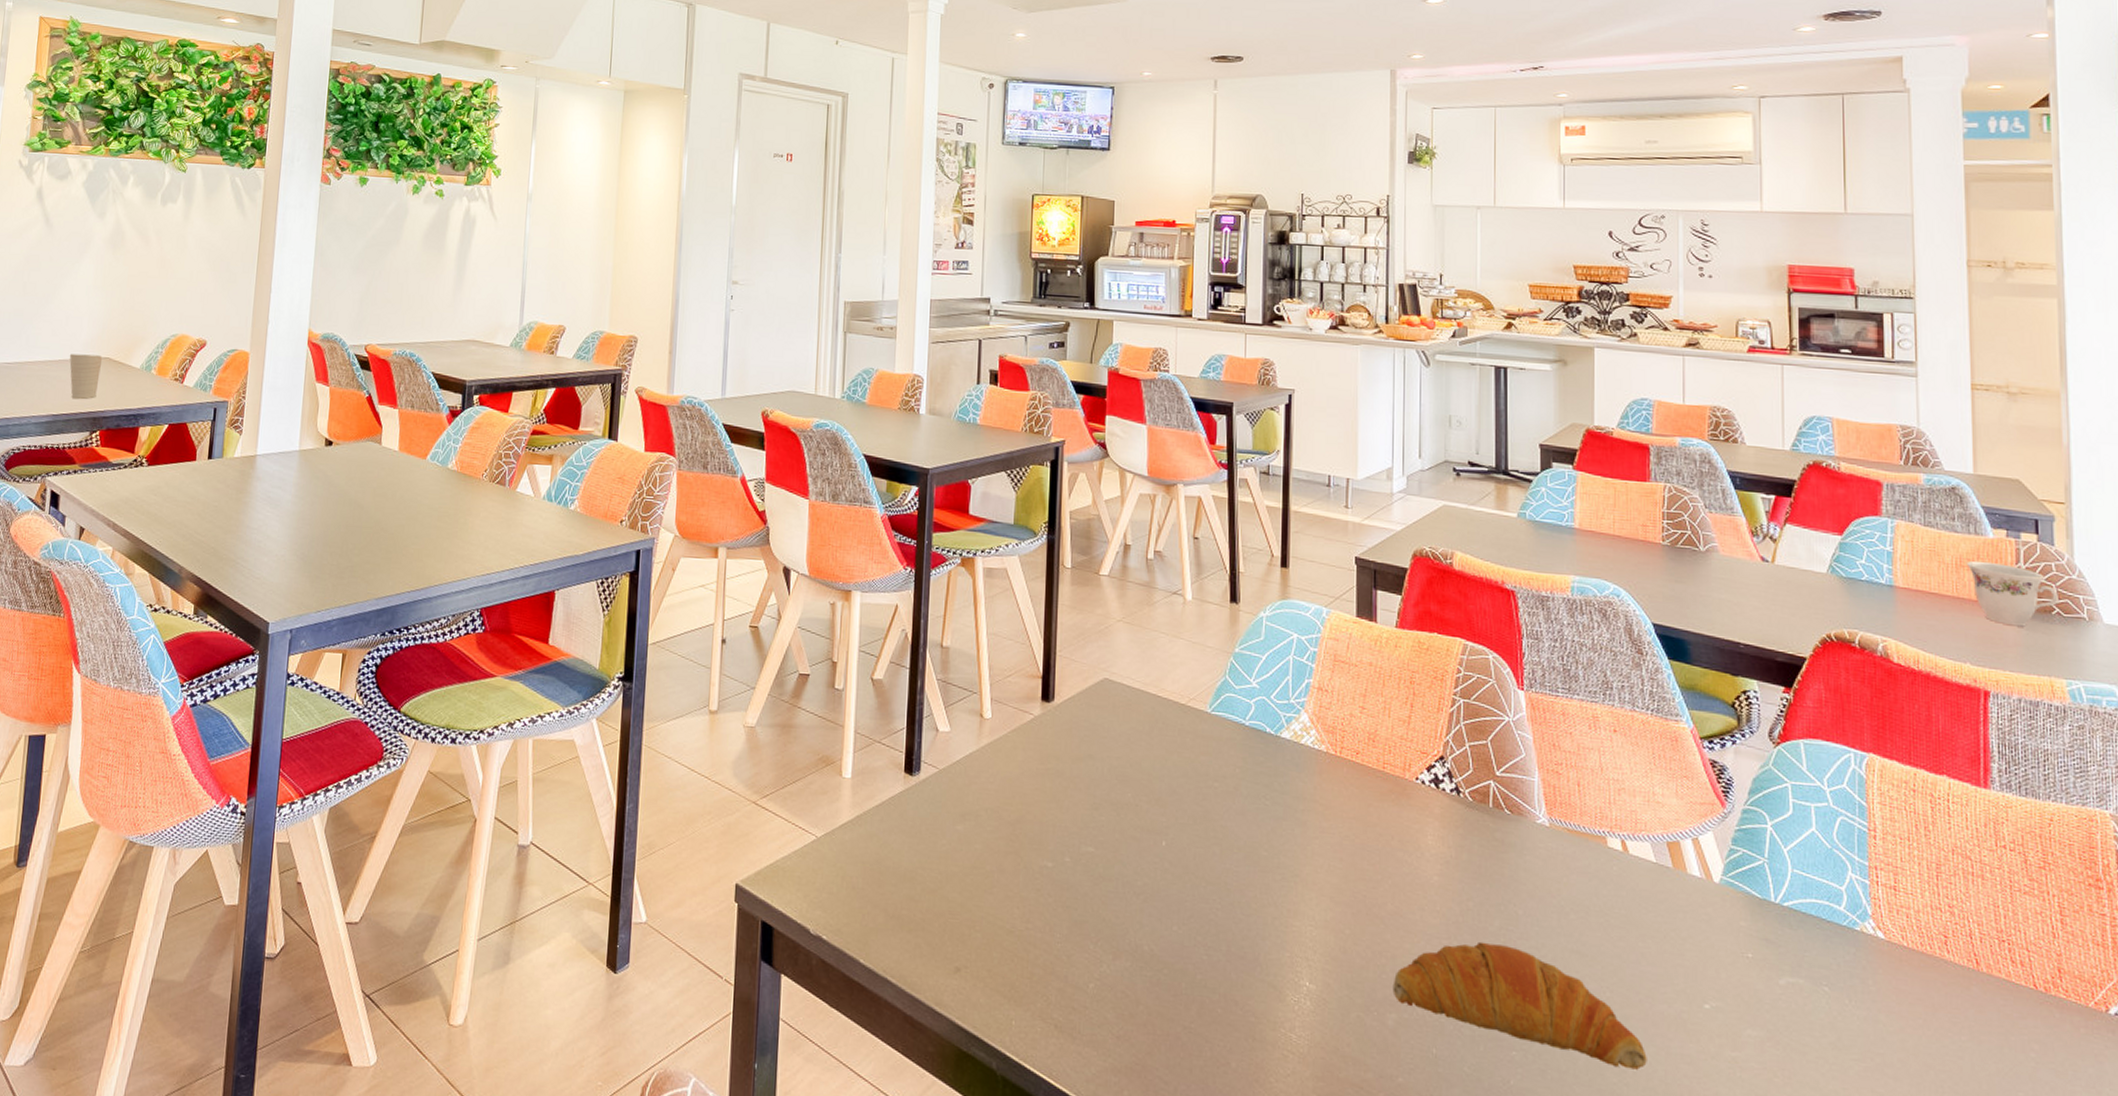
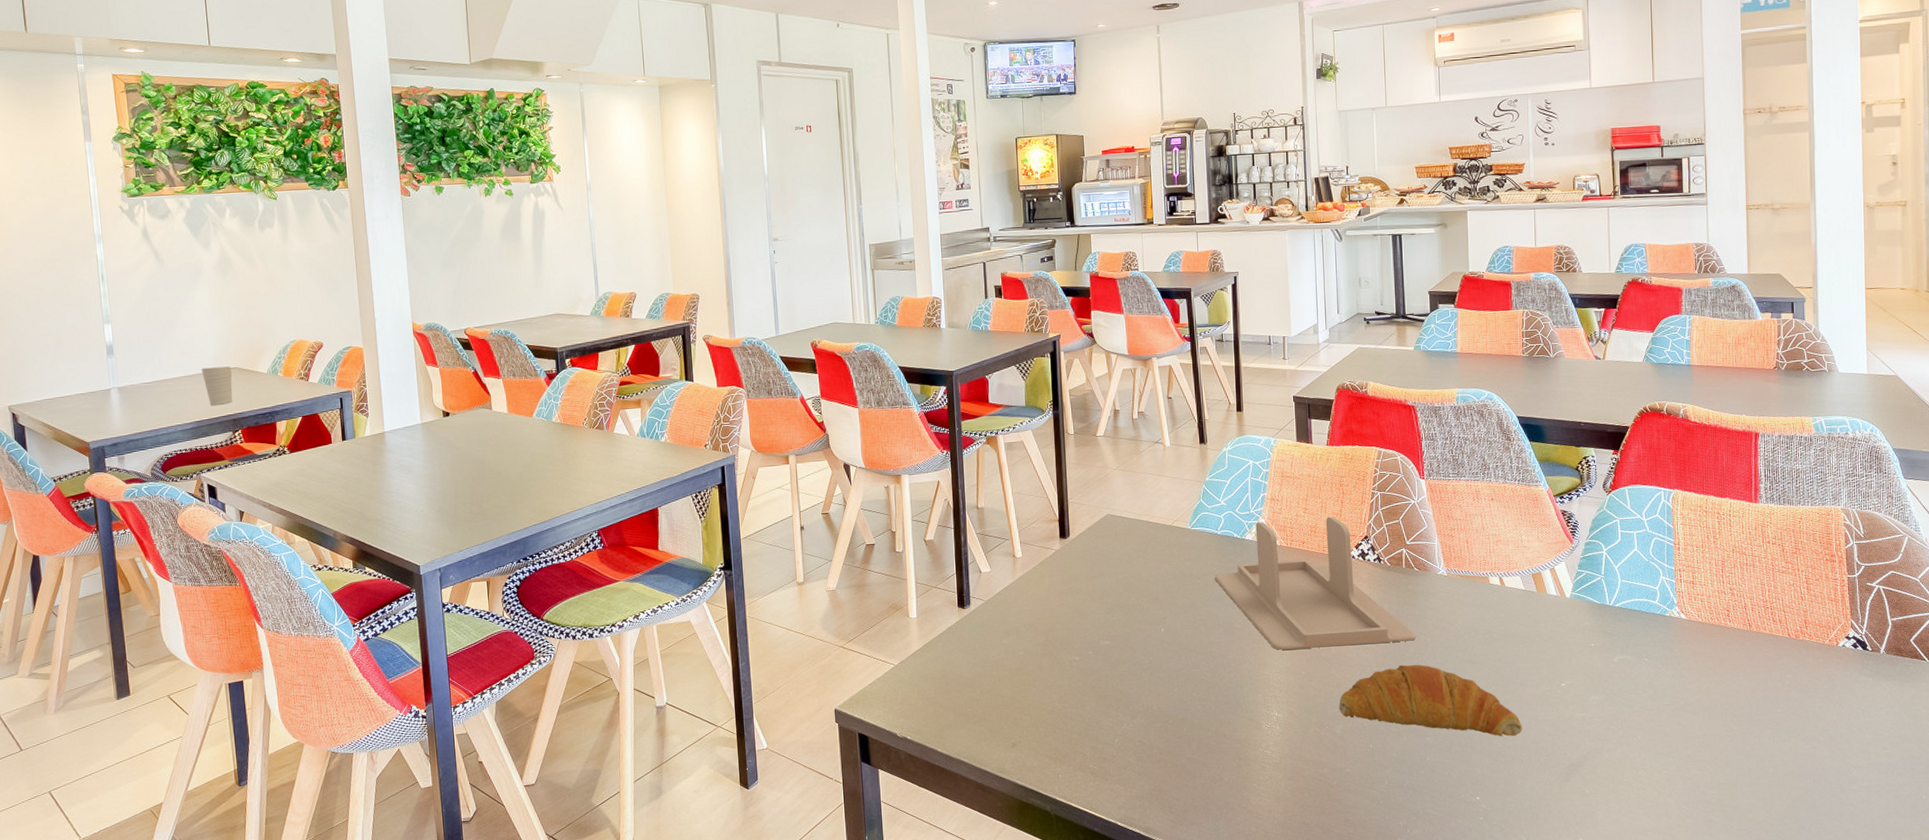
napkin holder: none [1237,716,1503,910] -> present [1215,516,1416,650]
teacup: present [1966,560,2058,627] -> none [1742,338,1807,383]

